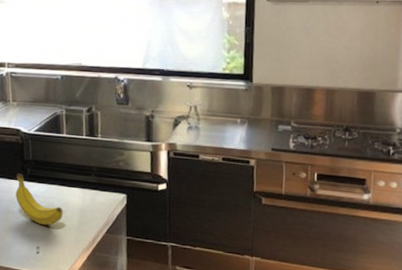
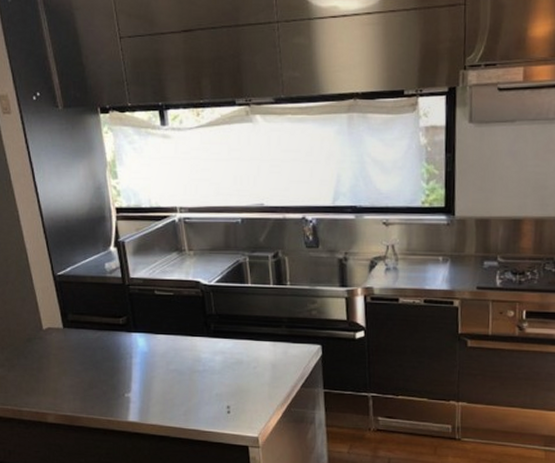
fruit: present [16,173,63,226] -> none [199,329,253,384]

